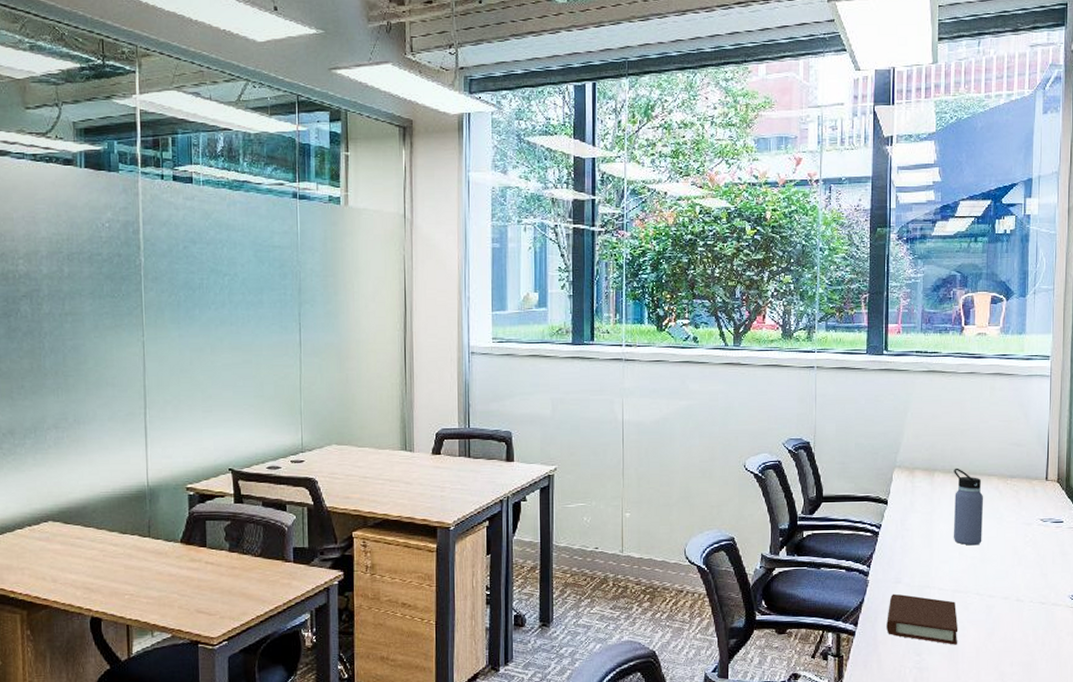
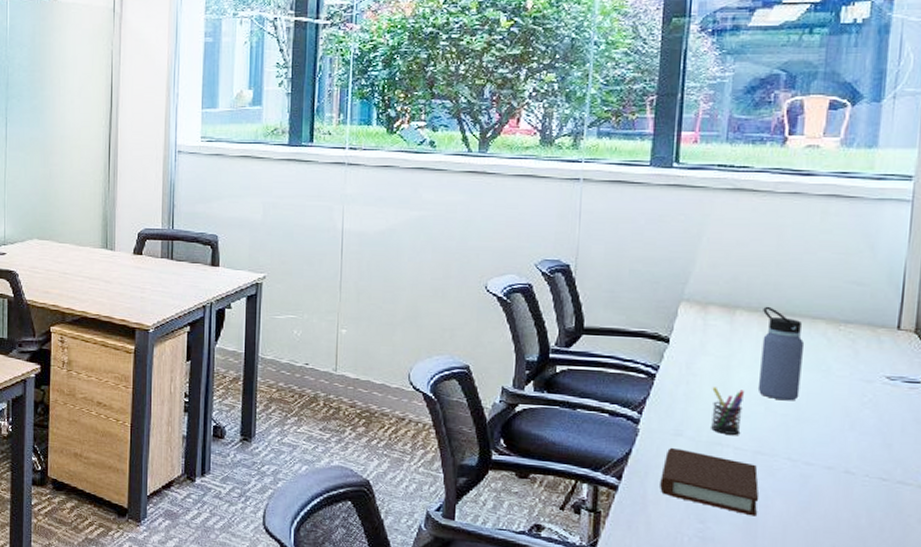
pen holder: none [921,539,944,578] -> present [711,387,745,435]

